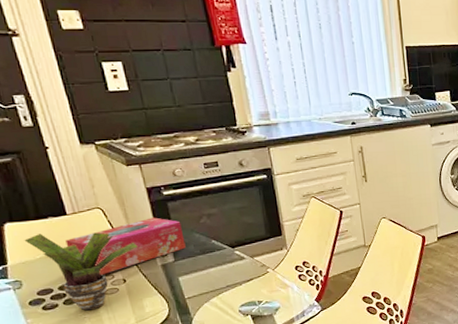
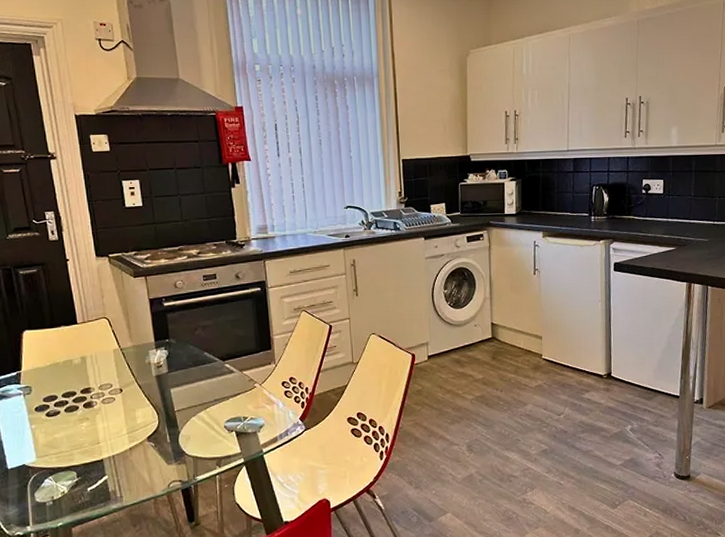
potted plant: present [24,232,139,311] -> none [38,341,137,419]
tissue box: present [65,217,186,275] -> none [73,328,180,383]

